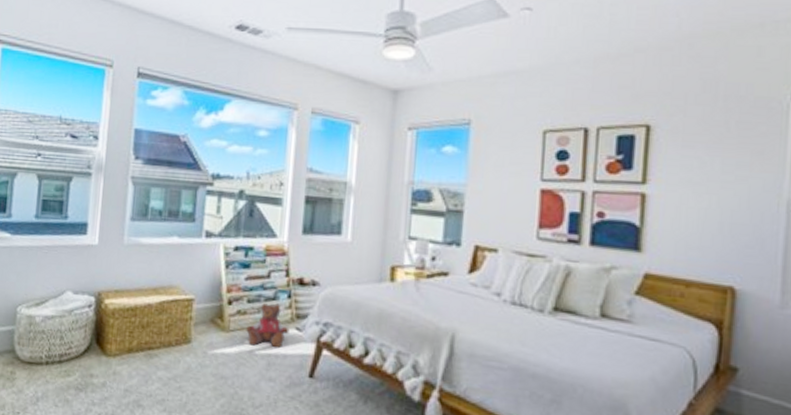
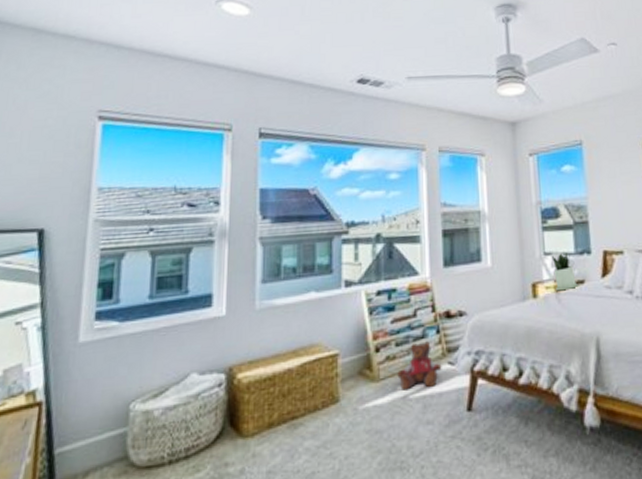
planter: none [415,240,442,280] -> present [551,252,579,291]

